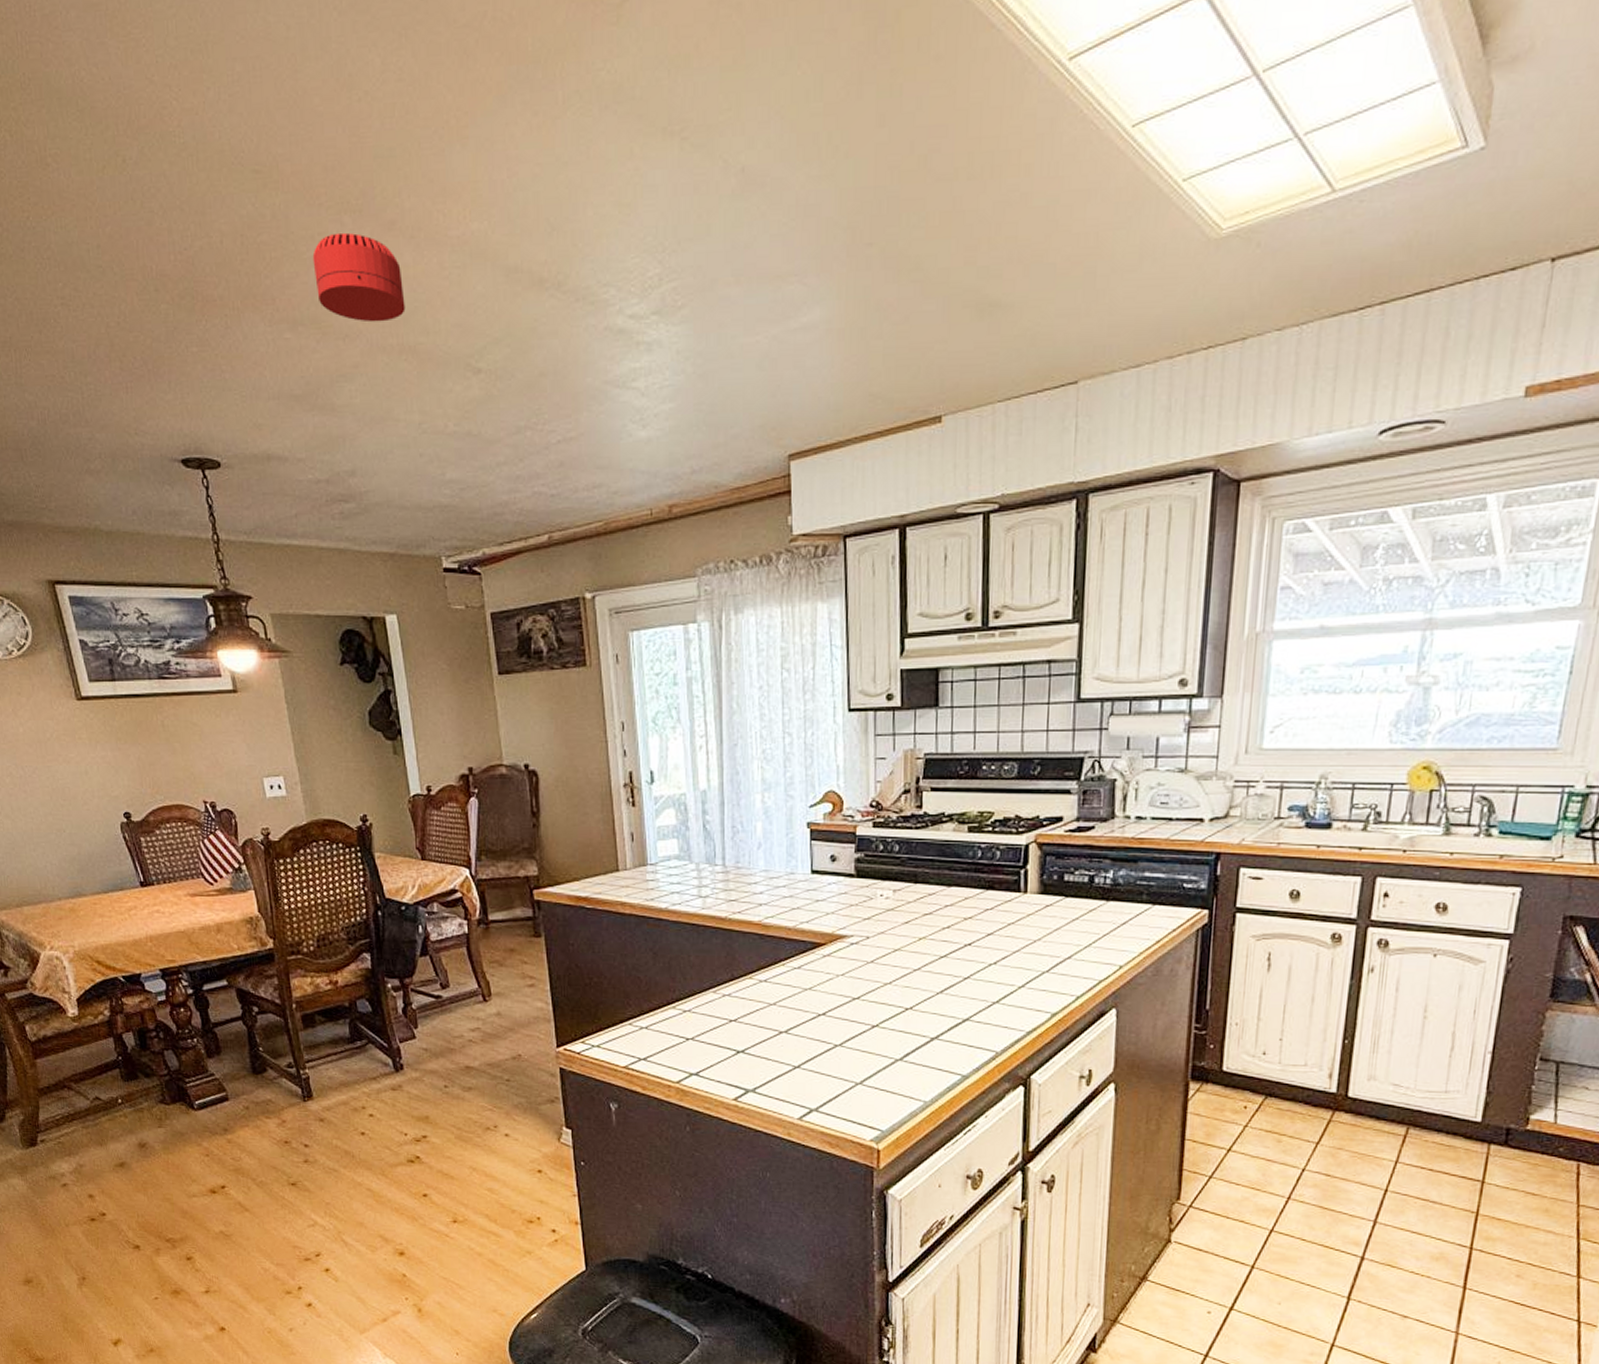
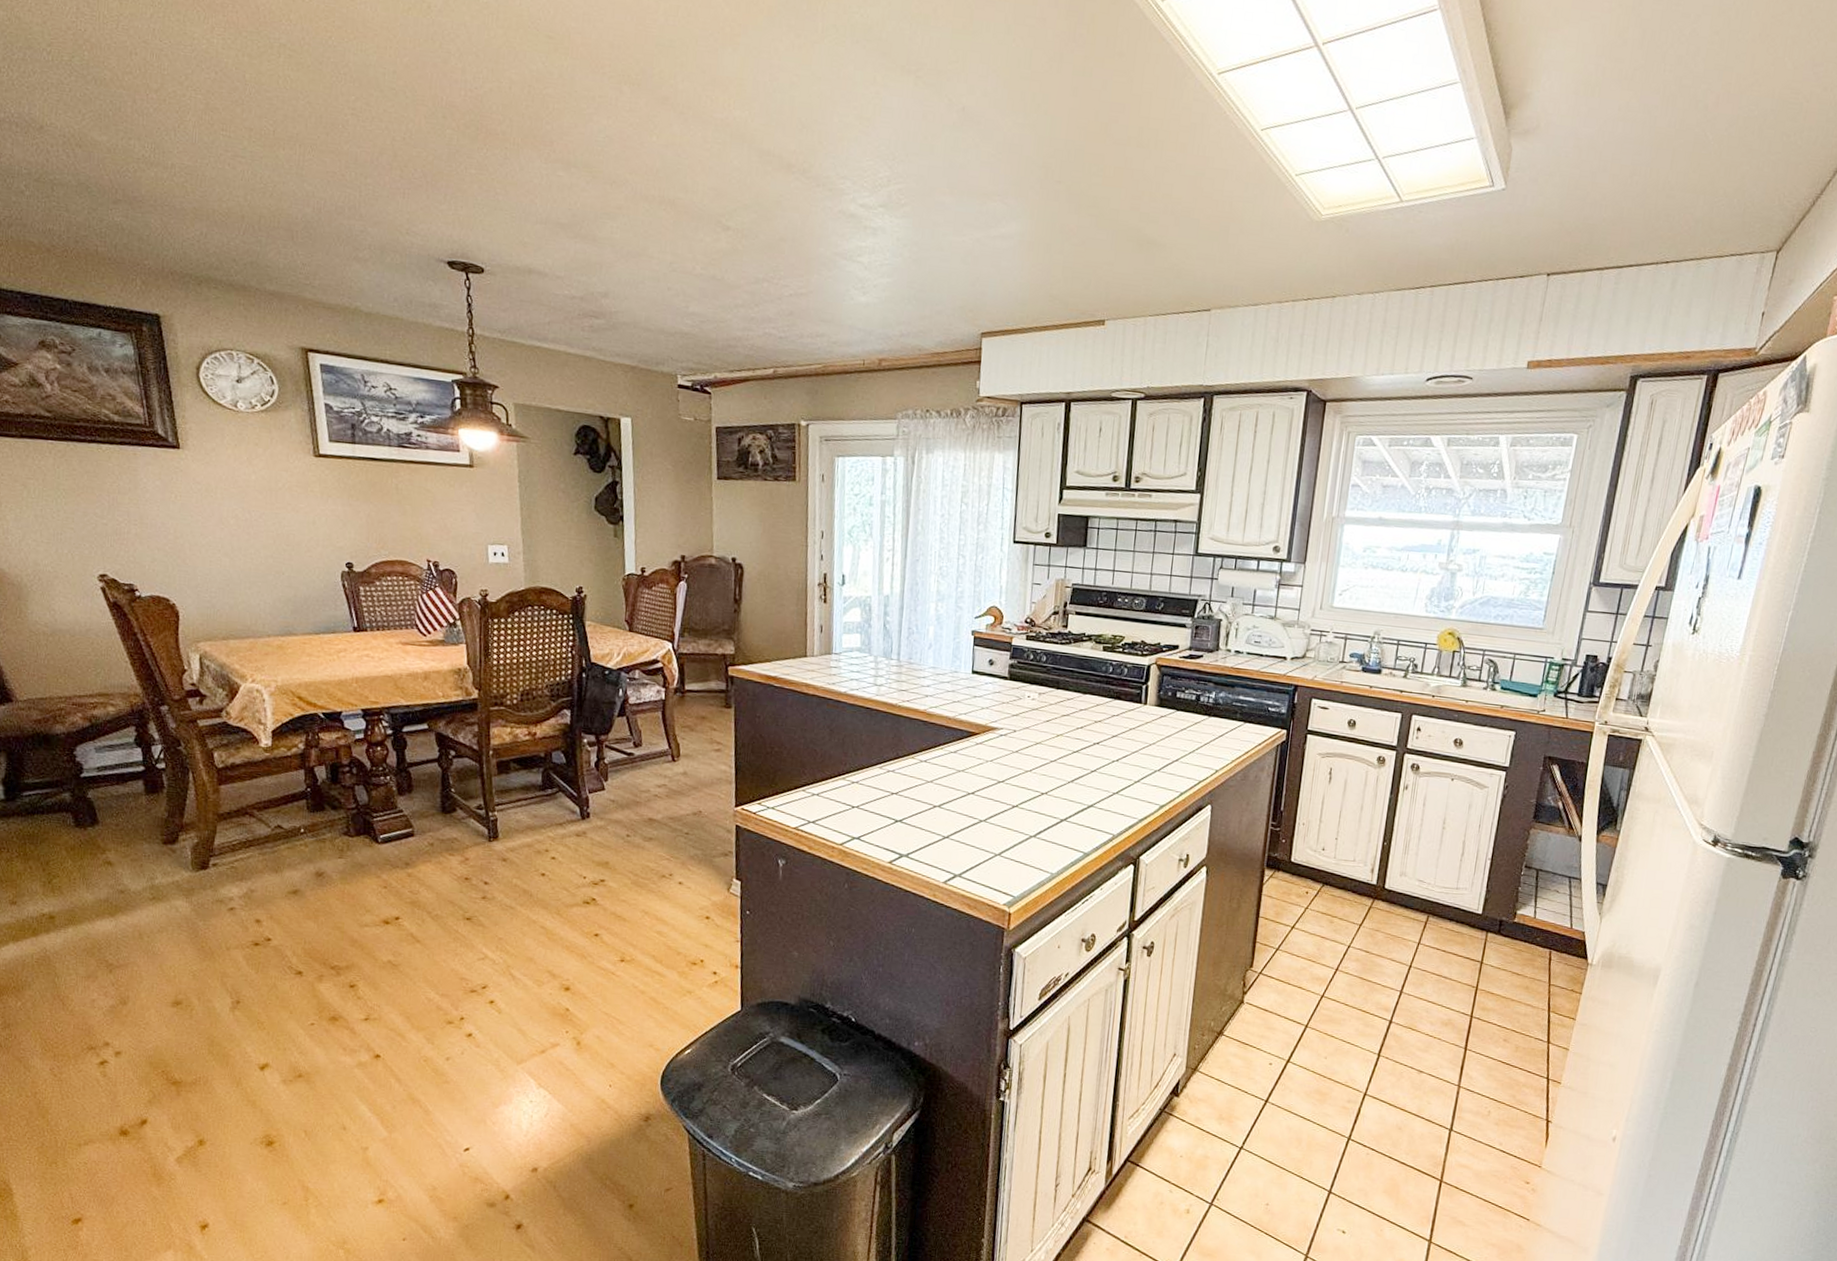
smoke detector: present [312,232,406,323] -> none [591,98,670,176]

